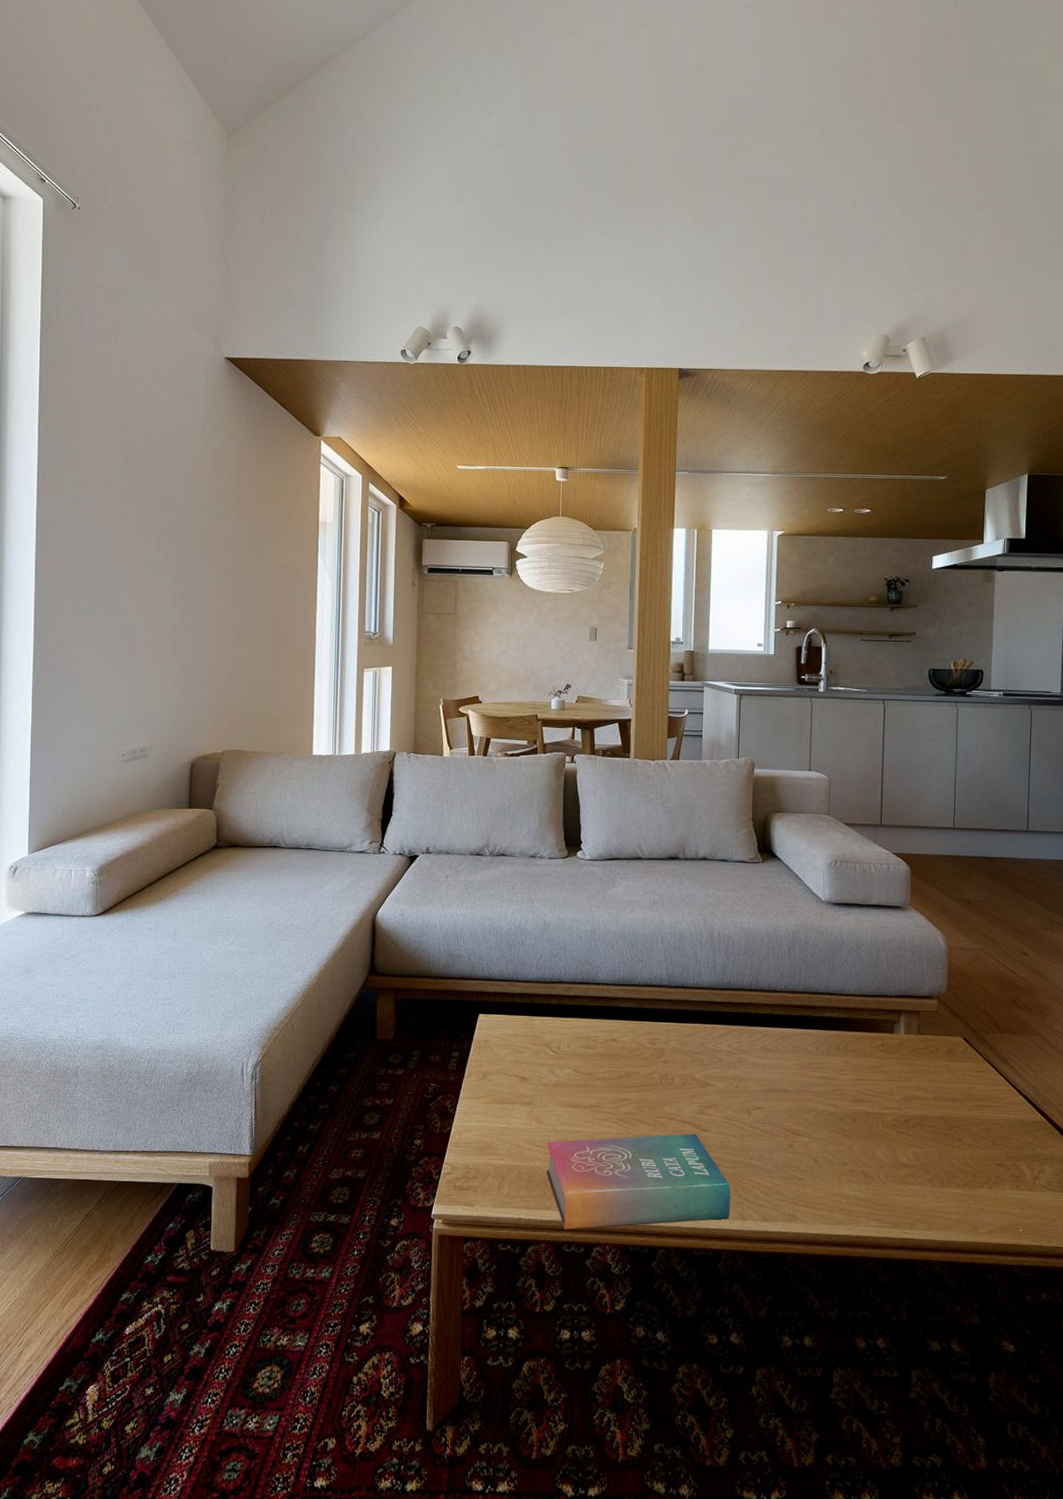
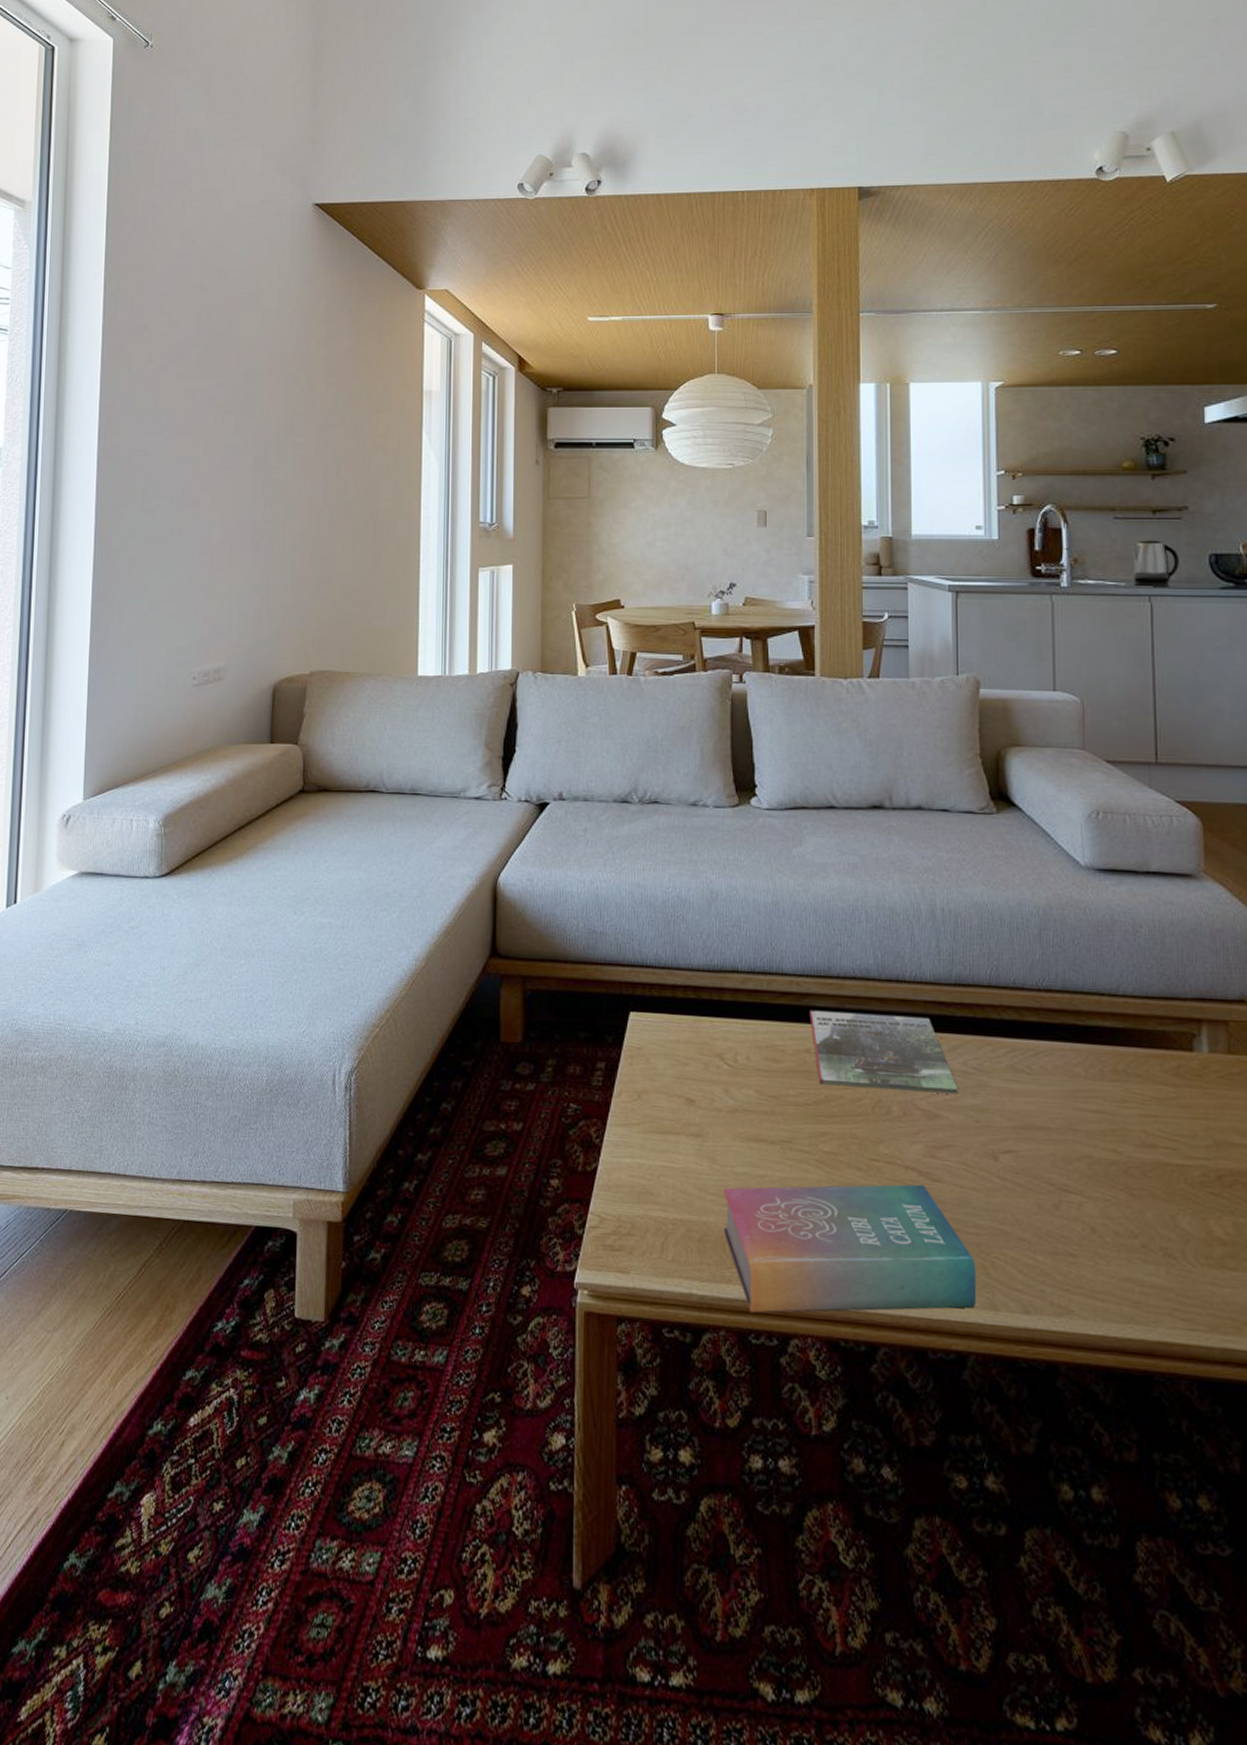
magazine: none [616,1009,724,1068] -> present [809,1010,958,1094]
kettle: none [873,657,907,694] -> present [1132,540,1179,588]

